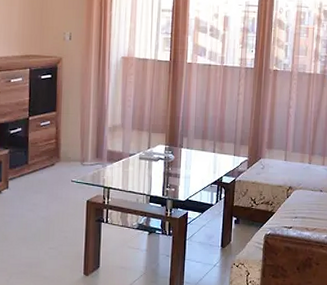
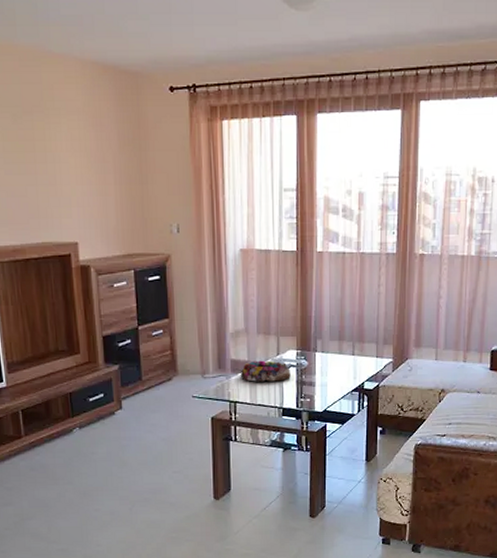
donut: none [114,152,159,172] -> present [240,360,291,382]

